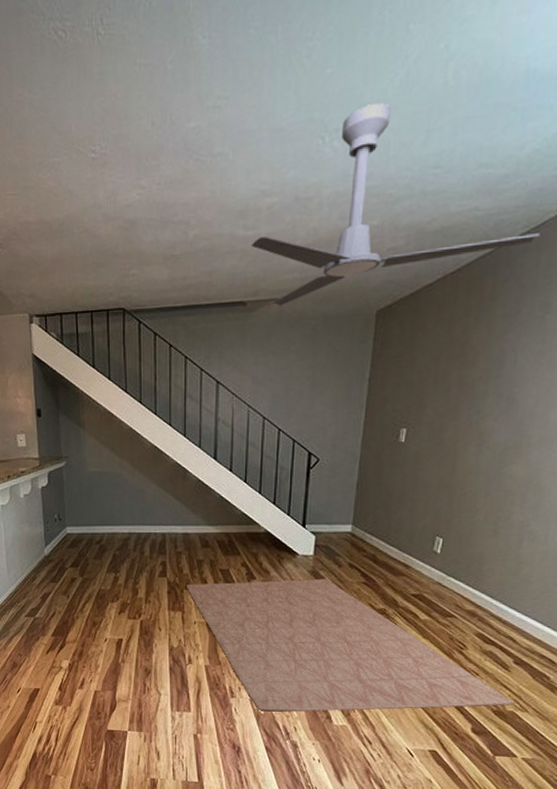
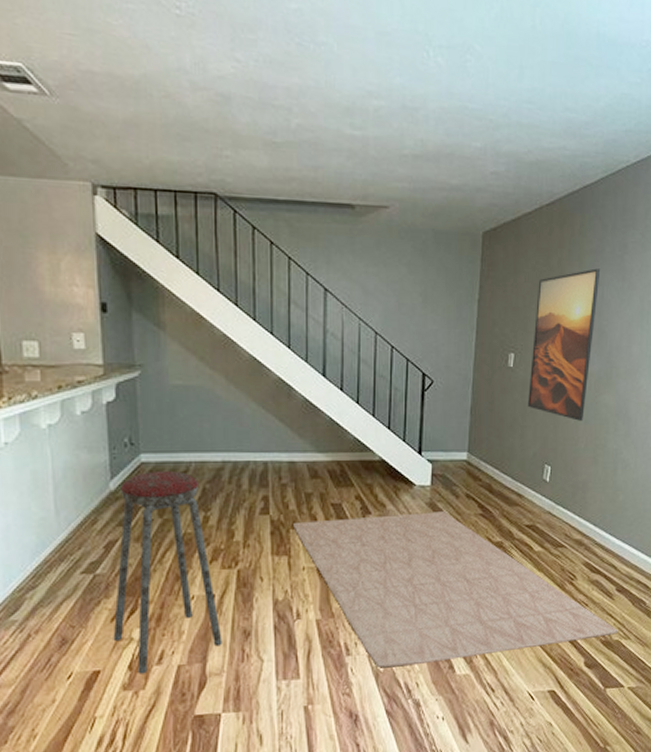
music stool: none [48,540,129,694] -> present [113,470,223,674]
ceiling fan: present [251,103,540,306] -> none [359,29,616,215]
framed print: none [418,333,515,493] -> present [527,268,601,421]

